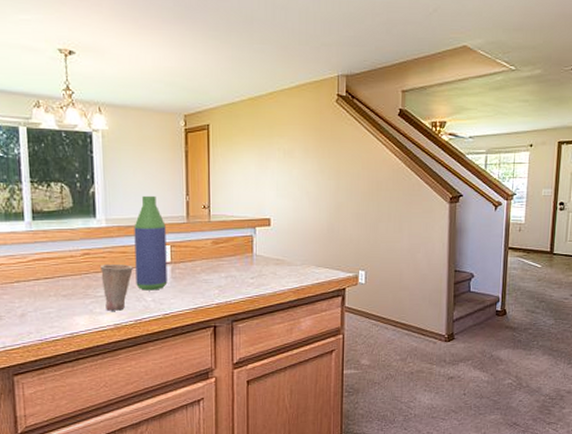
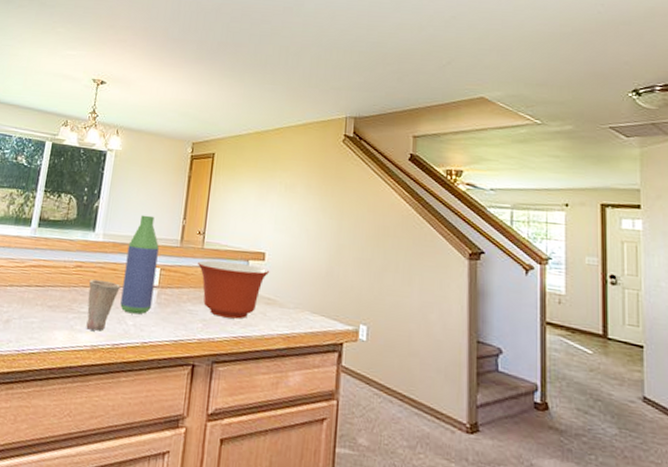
mixing bowl: none [207,231,277,281] -> present [198,260,270,319]

